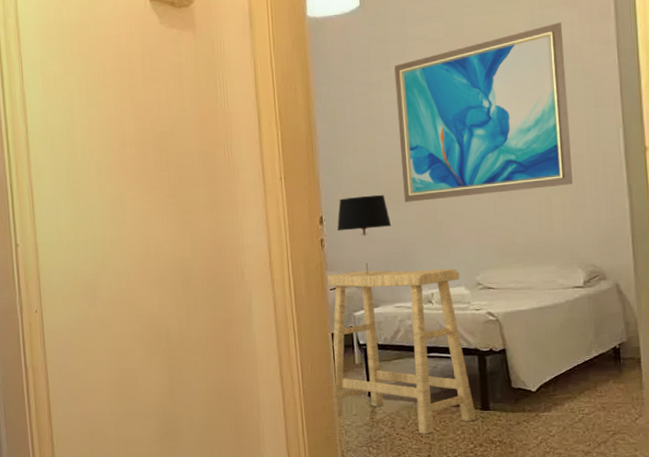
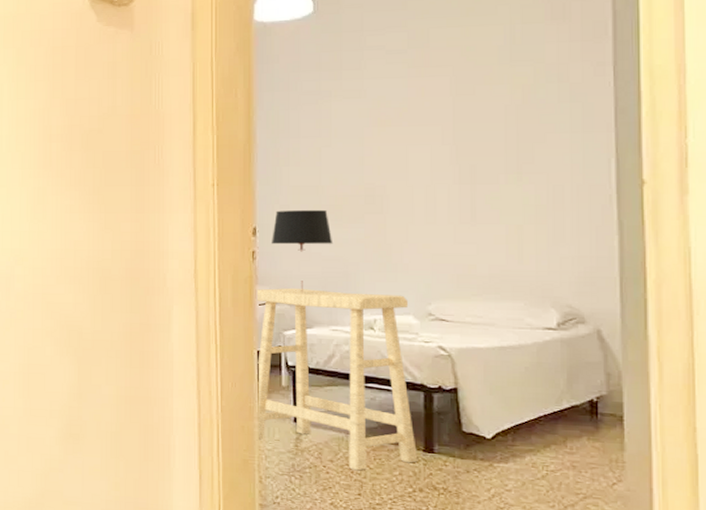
wall art: present [394,22,573,203] -> none [348,38,550,220]

